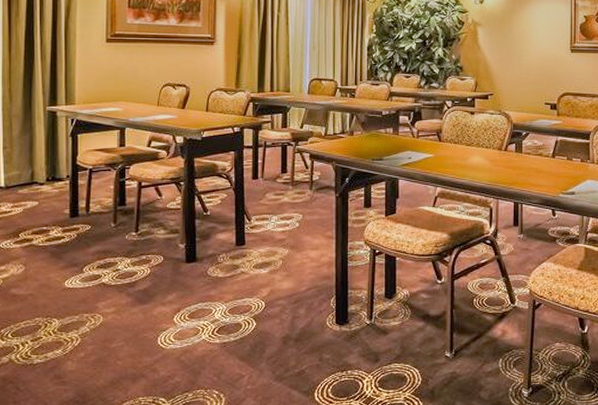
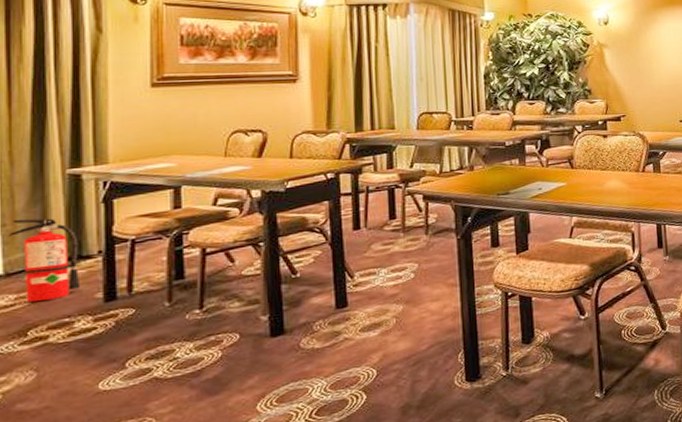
fire extinguisher: none [8,144,55,211] -> present [8,218,81,302]

